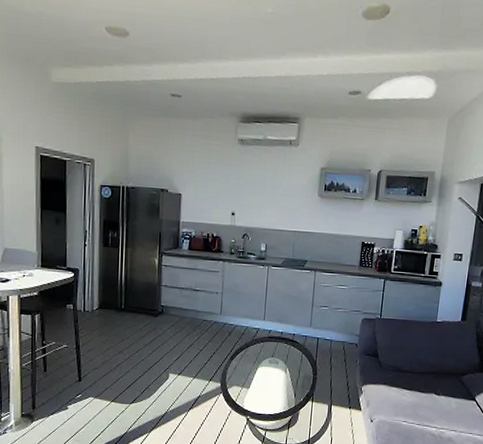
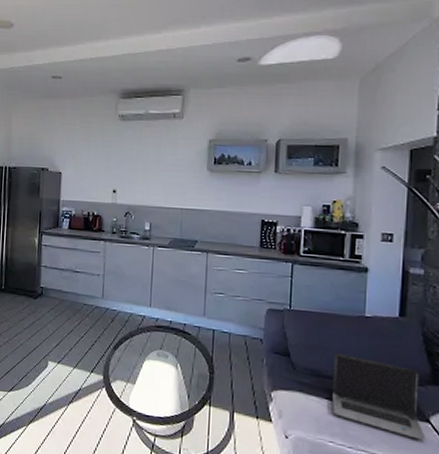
laptop computer: none [407,352,472,414] -> present [332,353,427,441]

